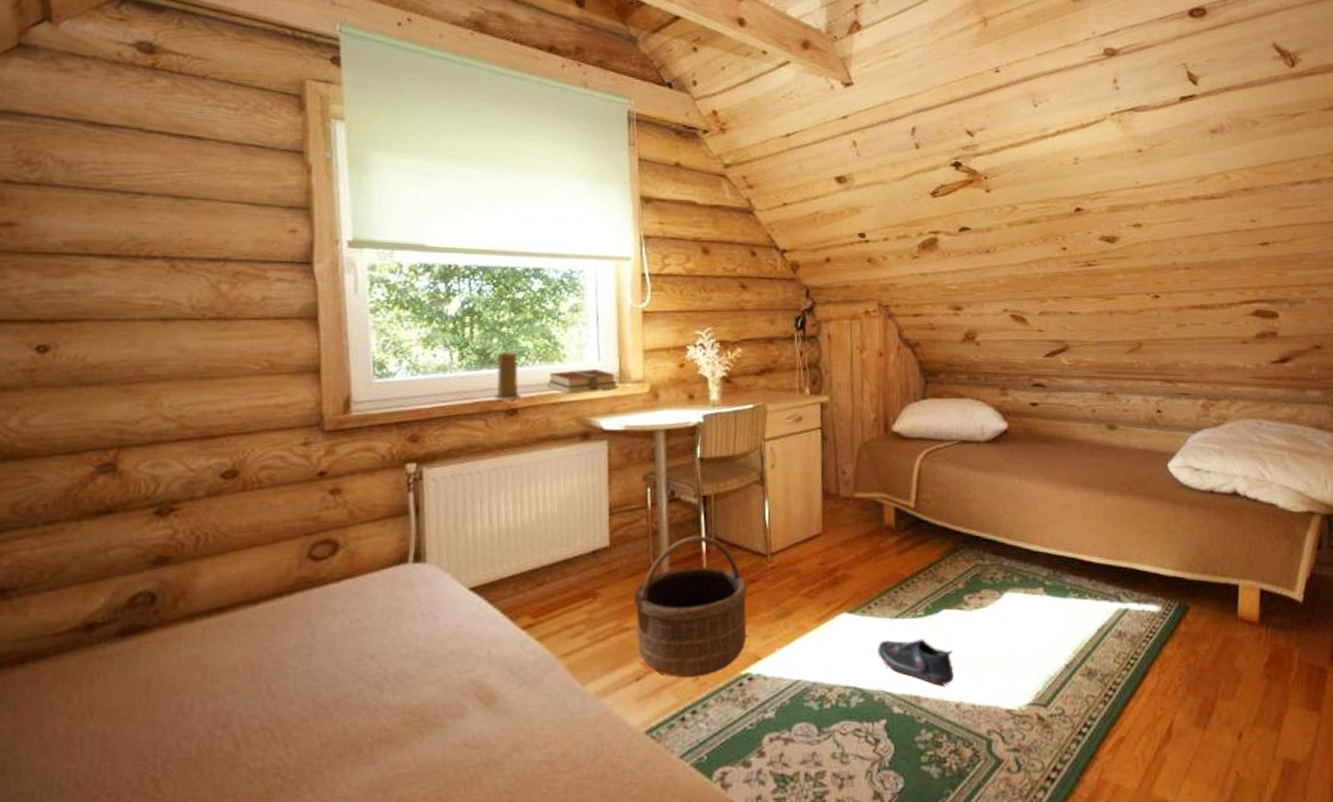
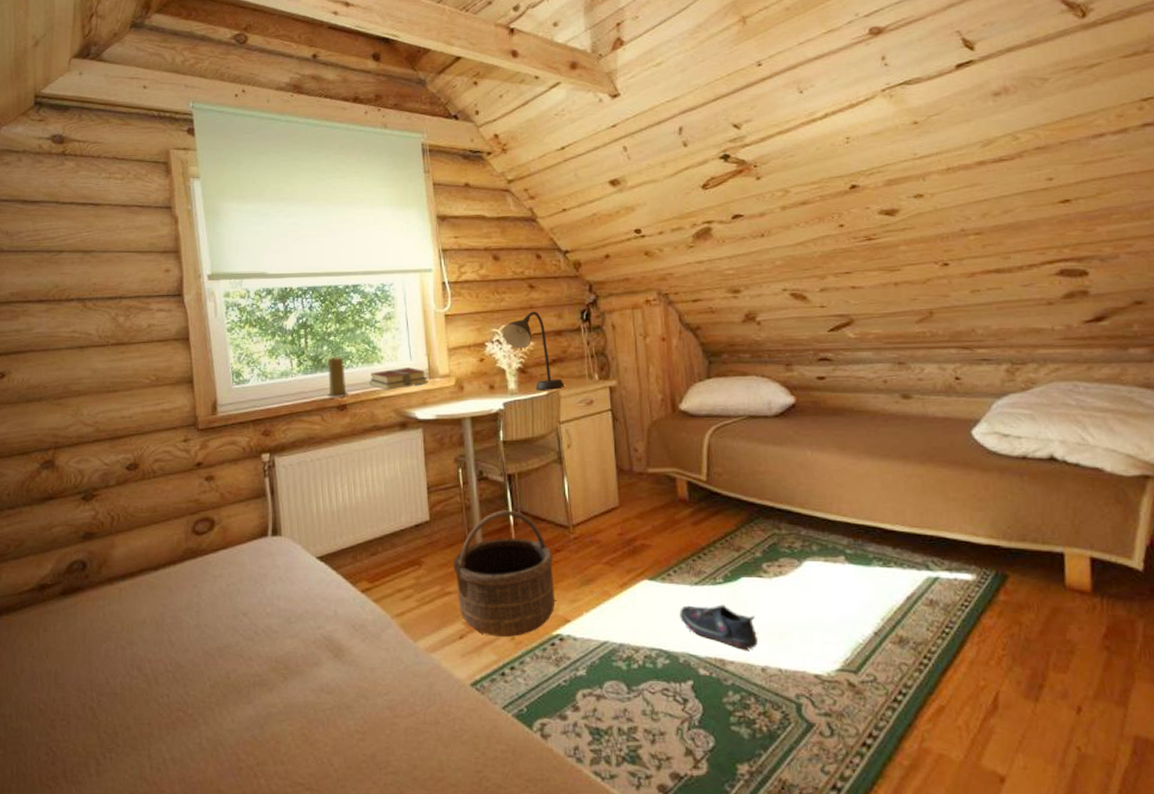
desk lamp: none [707,314,772,403] -> present [502,311,565,390]

